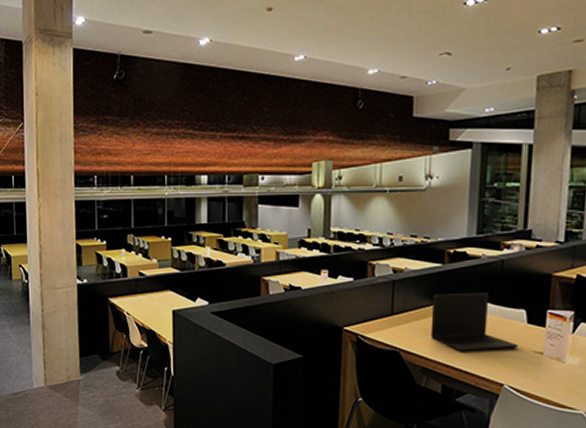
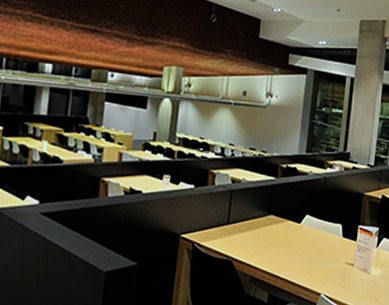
laptop: present [430,292,518,351] -> none [261,205,335,261]

